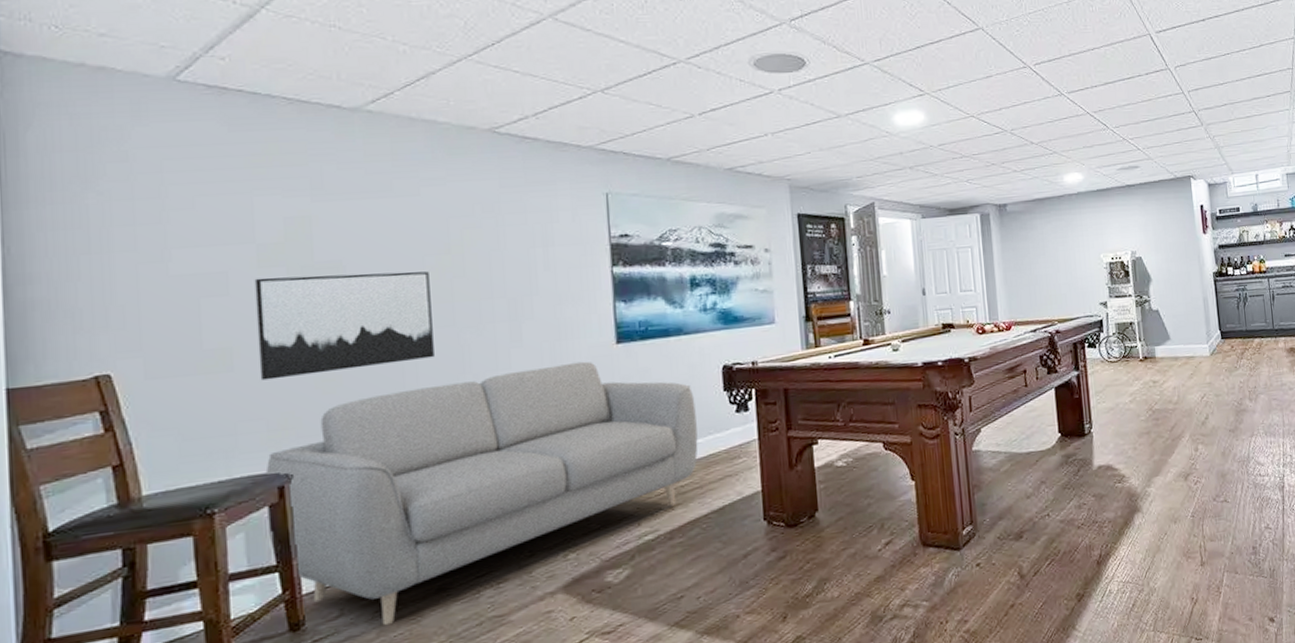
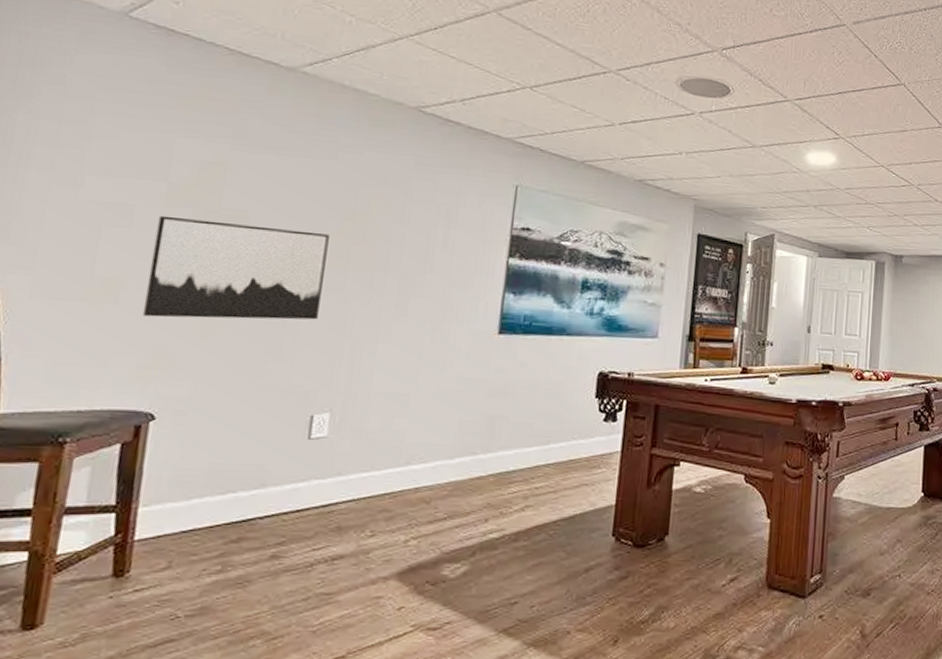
sofa: present [265,361,698,626] -> none [114,346,565,586]

